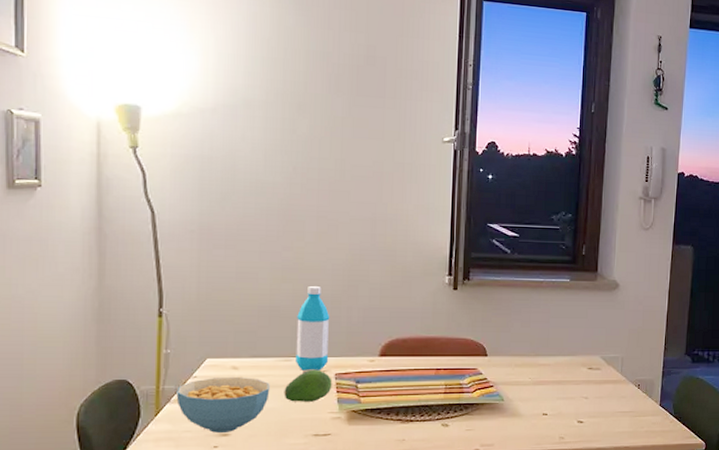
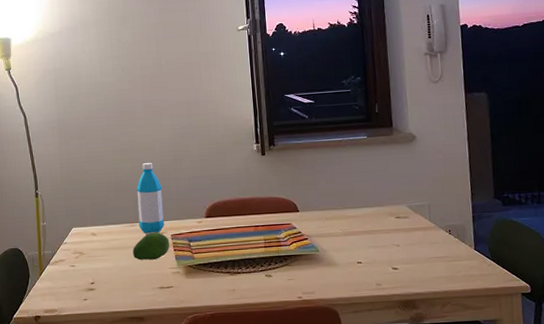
cereal bowl: present [176,377,270,433] -> none [53,241,122,288]

